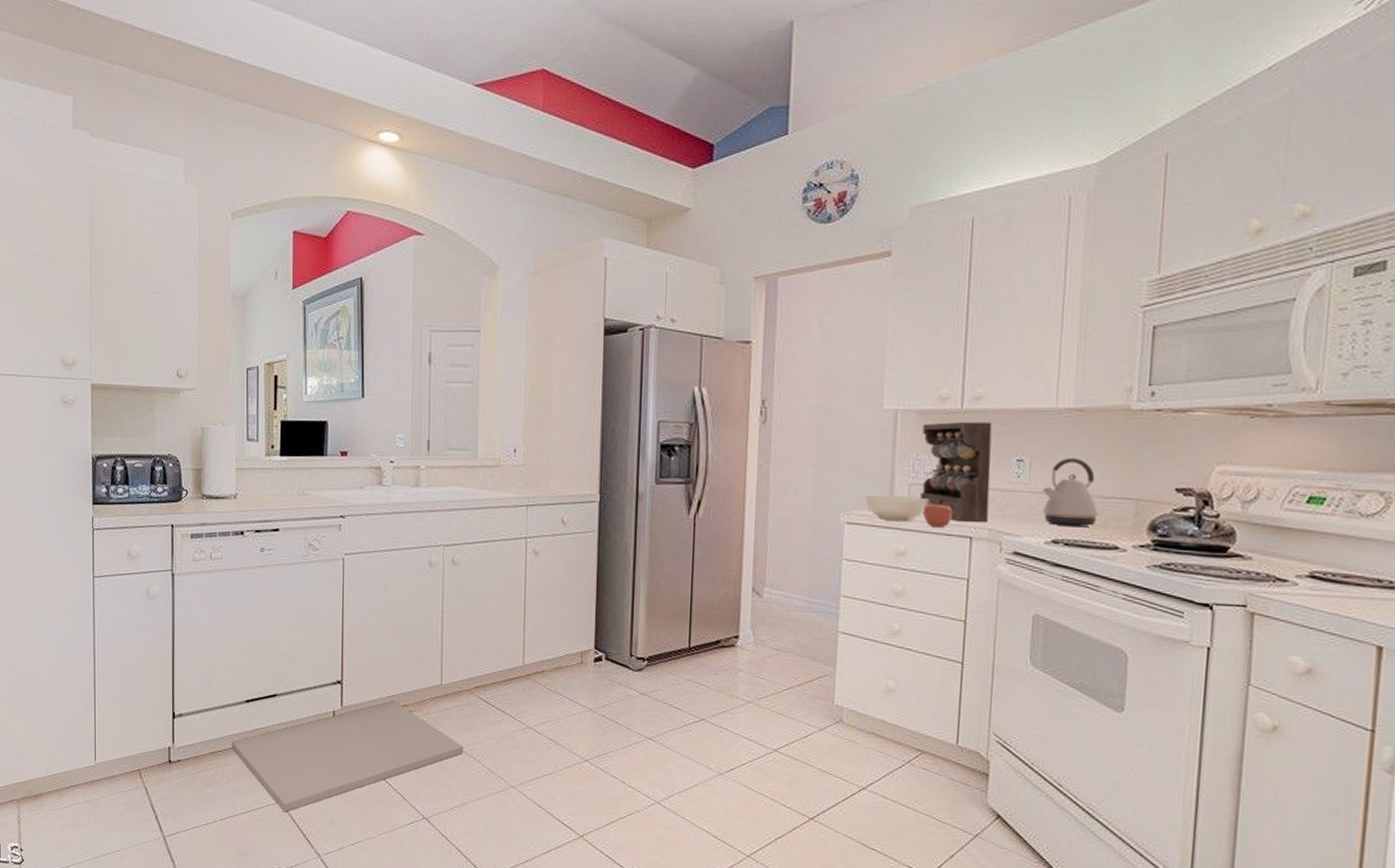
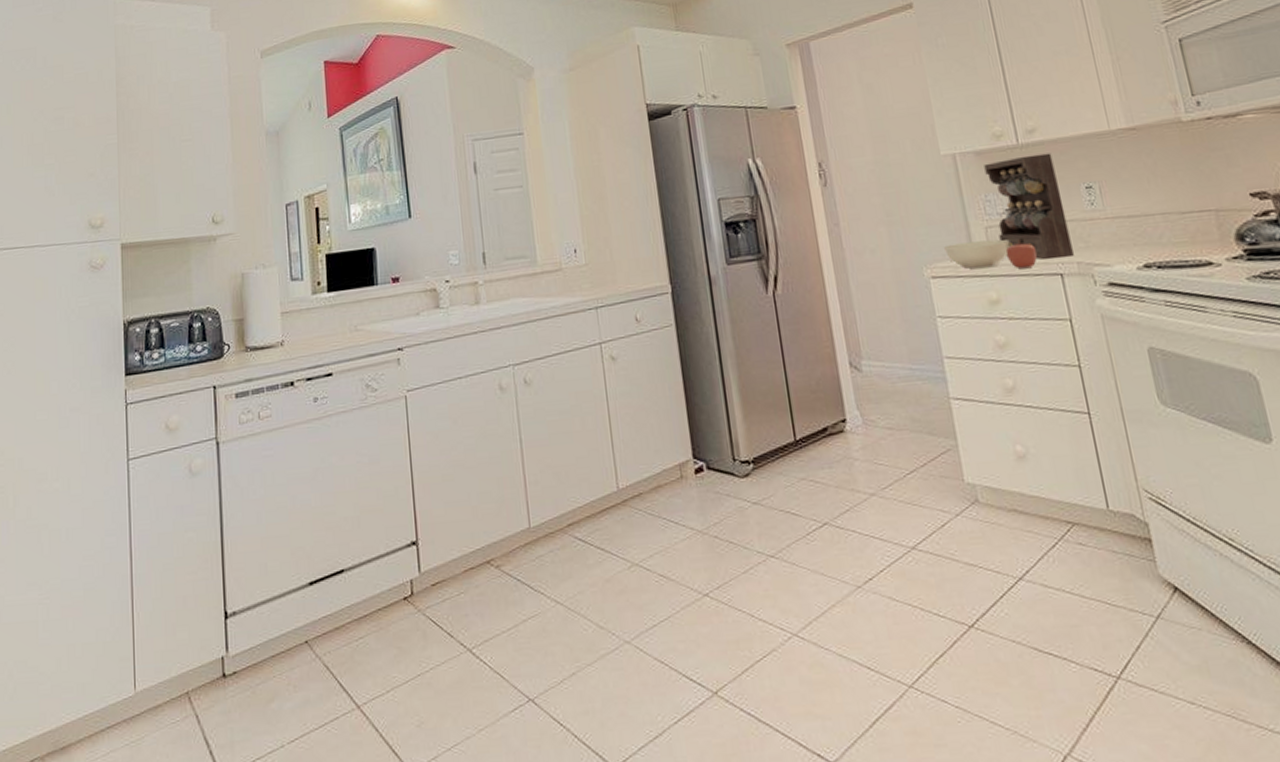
door mat: present [231,701,464,812] -> none [295,557,566,720]
kettle: present [1043,458,1099,528] -> none [1120,177,1183,249]

